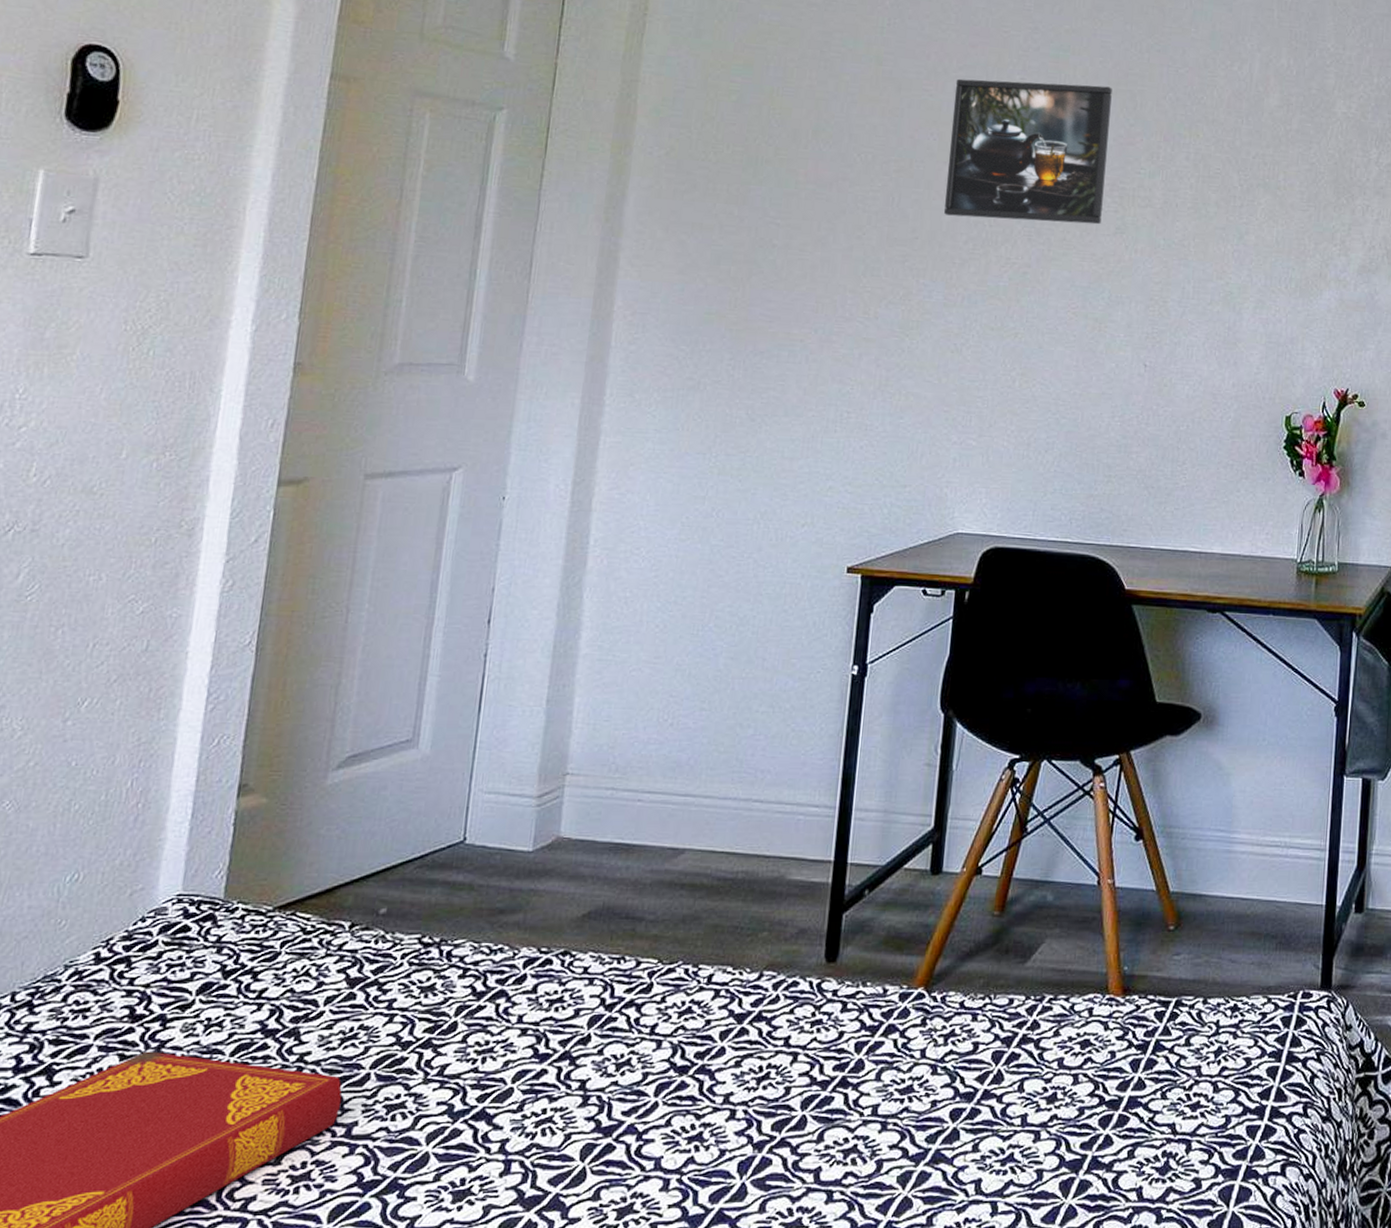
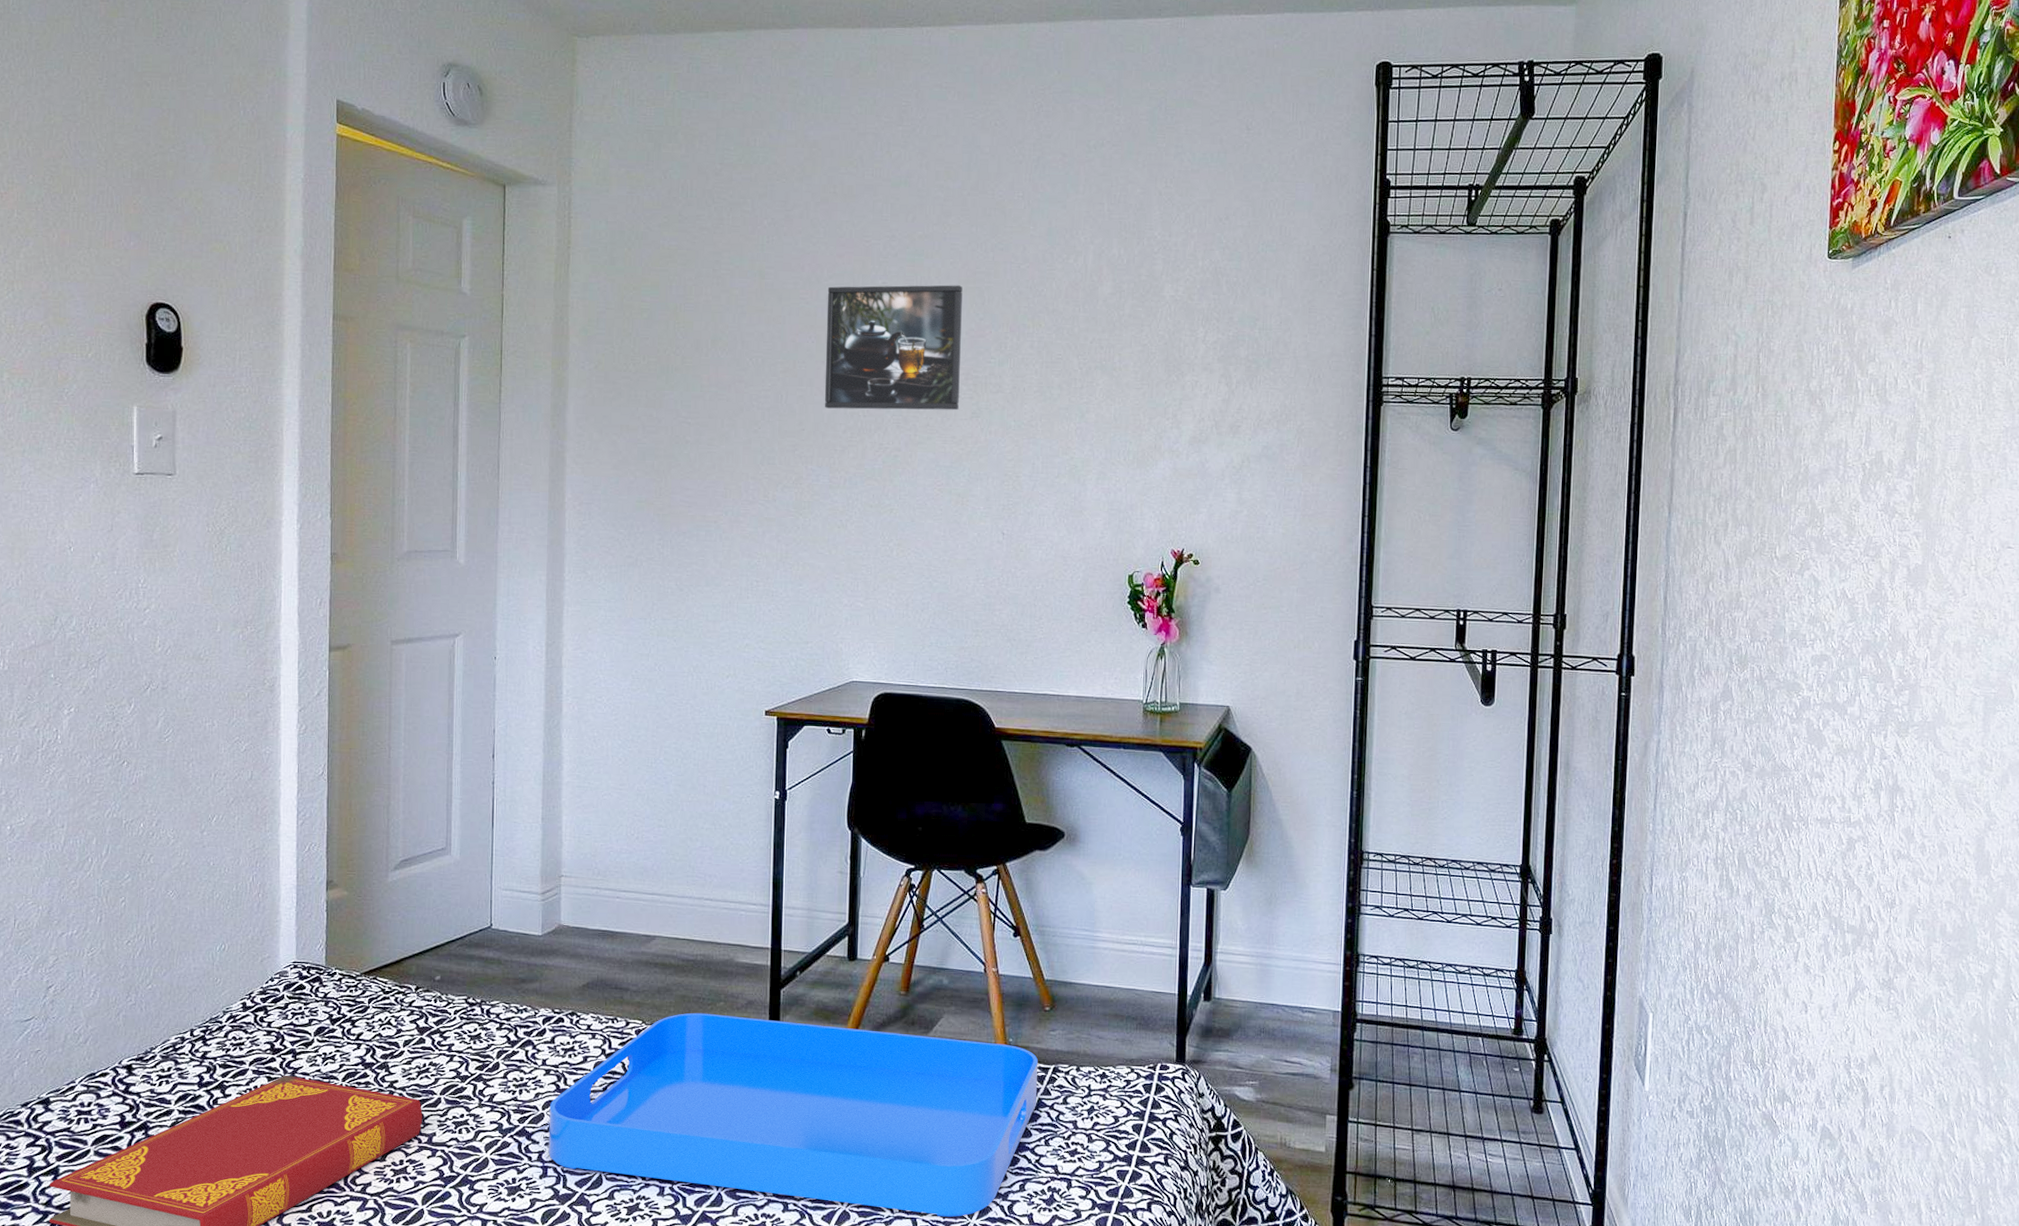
serving tray: none [514,946,1157,1197] -> present [548,1012,1038,1217]

